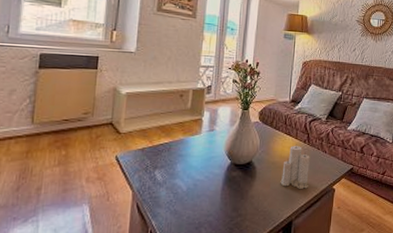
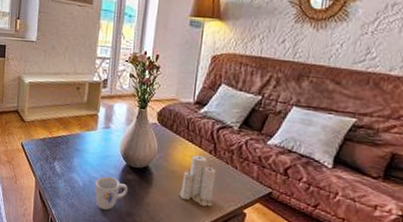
mug: none [199,177,233,211] -> present [95,176,128,211]

